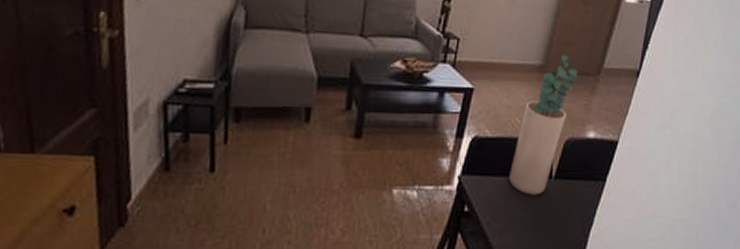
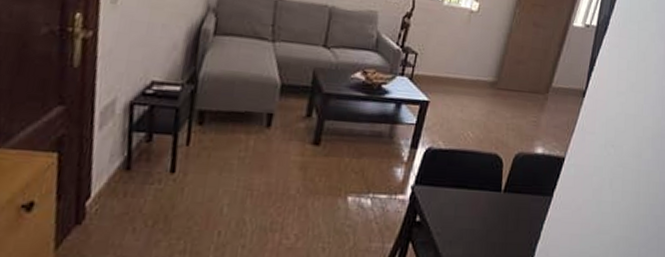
vase: present [509,48,578,196] -> none [460,66,528,208]

